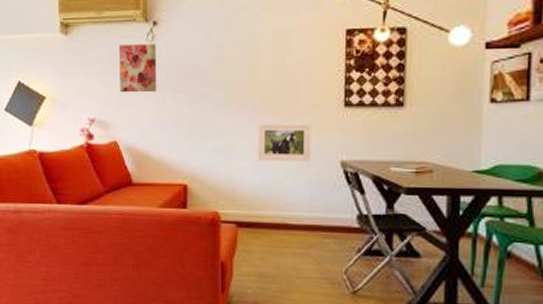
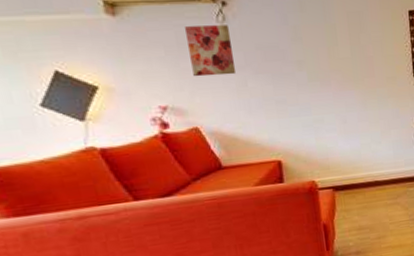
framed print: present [257,123,312,162] -> none [342,93,392,130]

